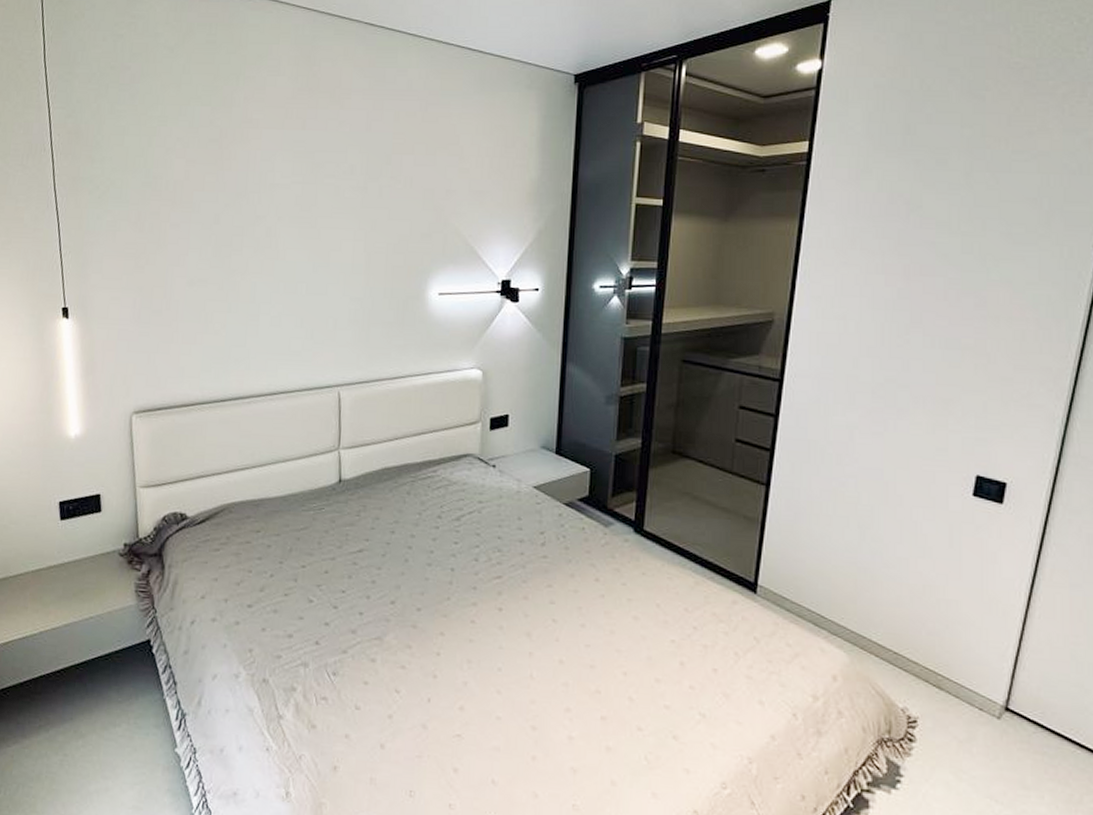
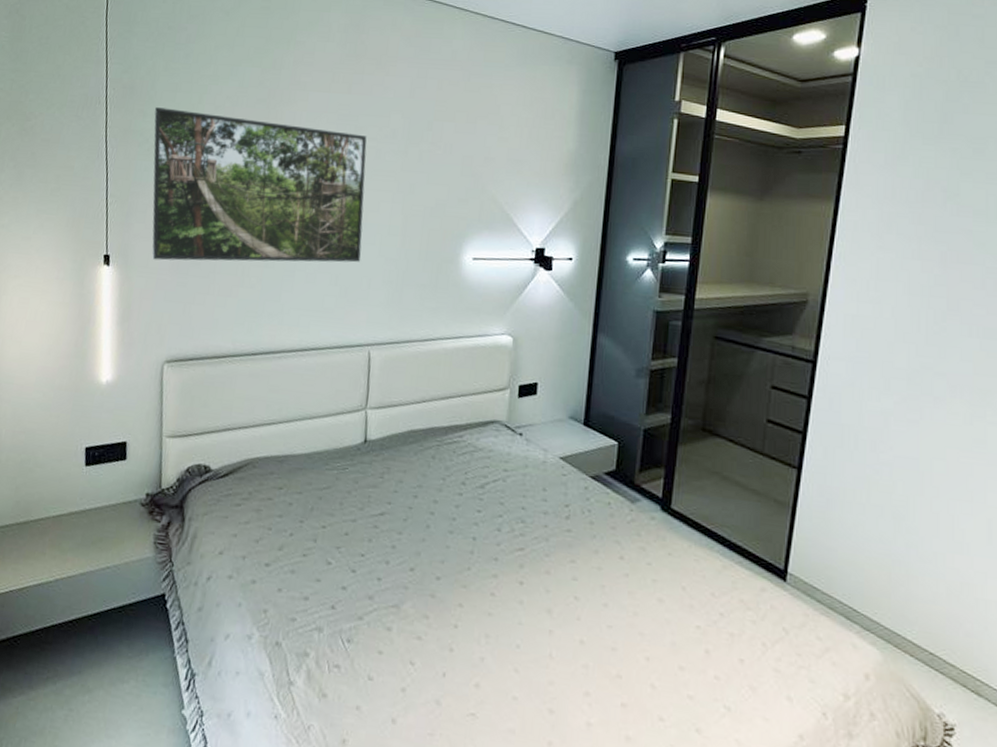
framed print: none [102,152,326,311] -> present [152,107,367,263]

